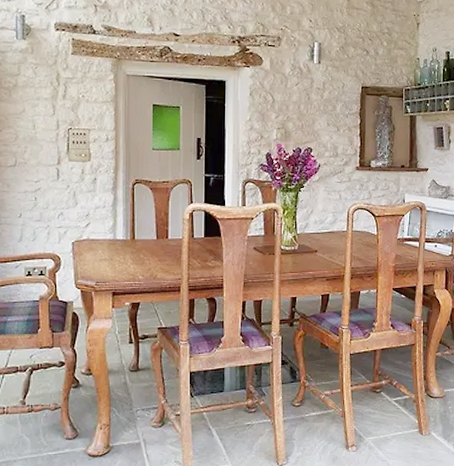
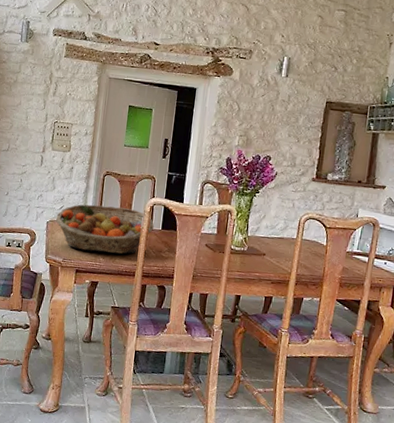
fruit basket: none [81,217,196,270] -> present [55,204,155,254]

